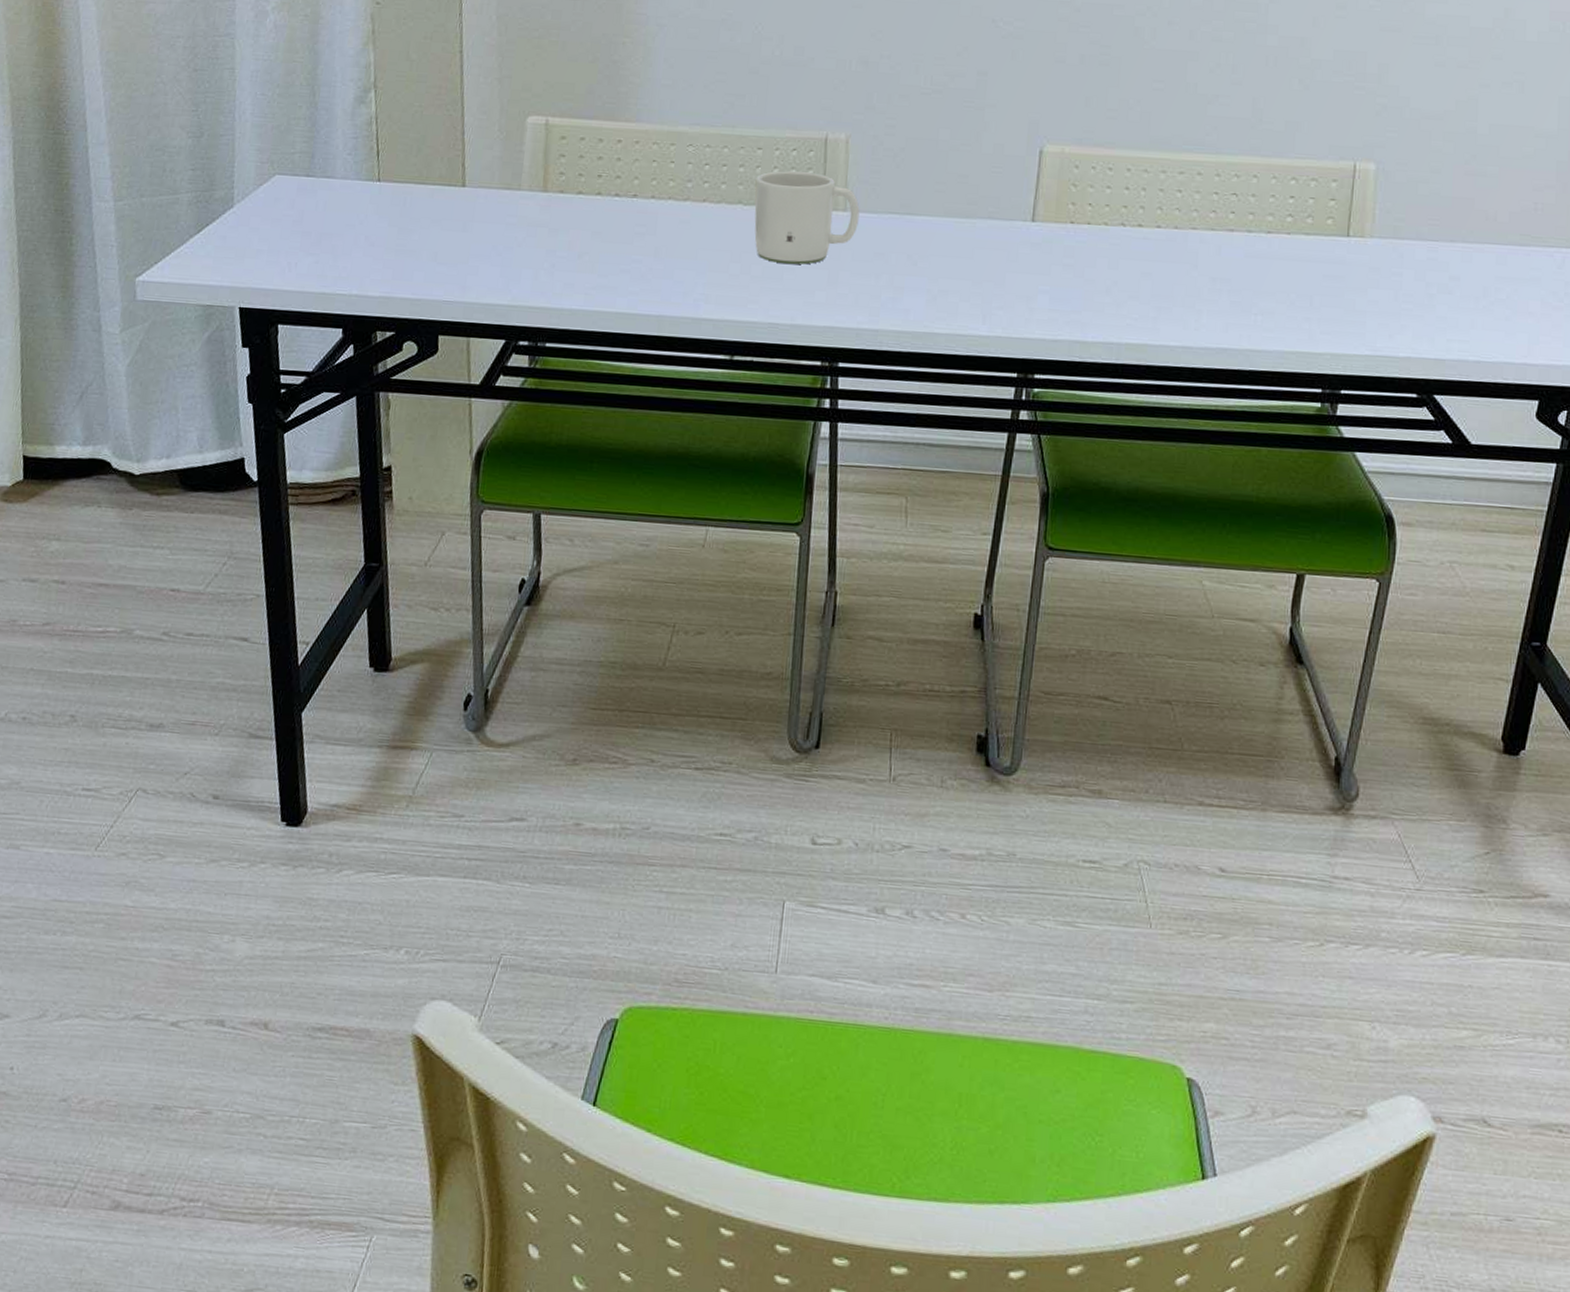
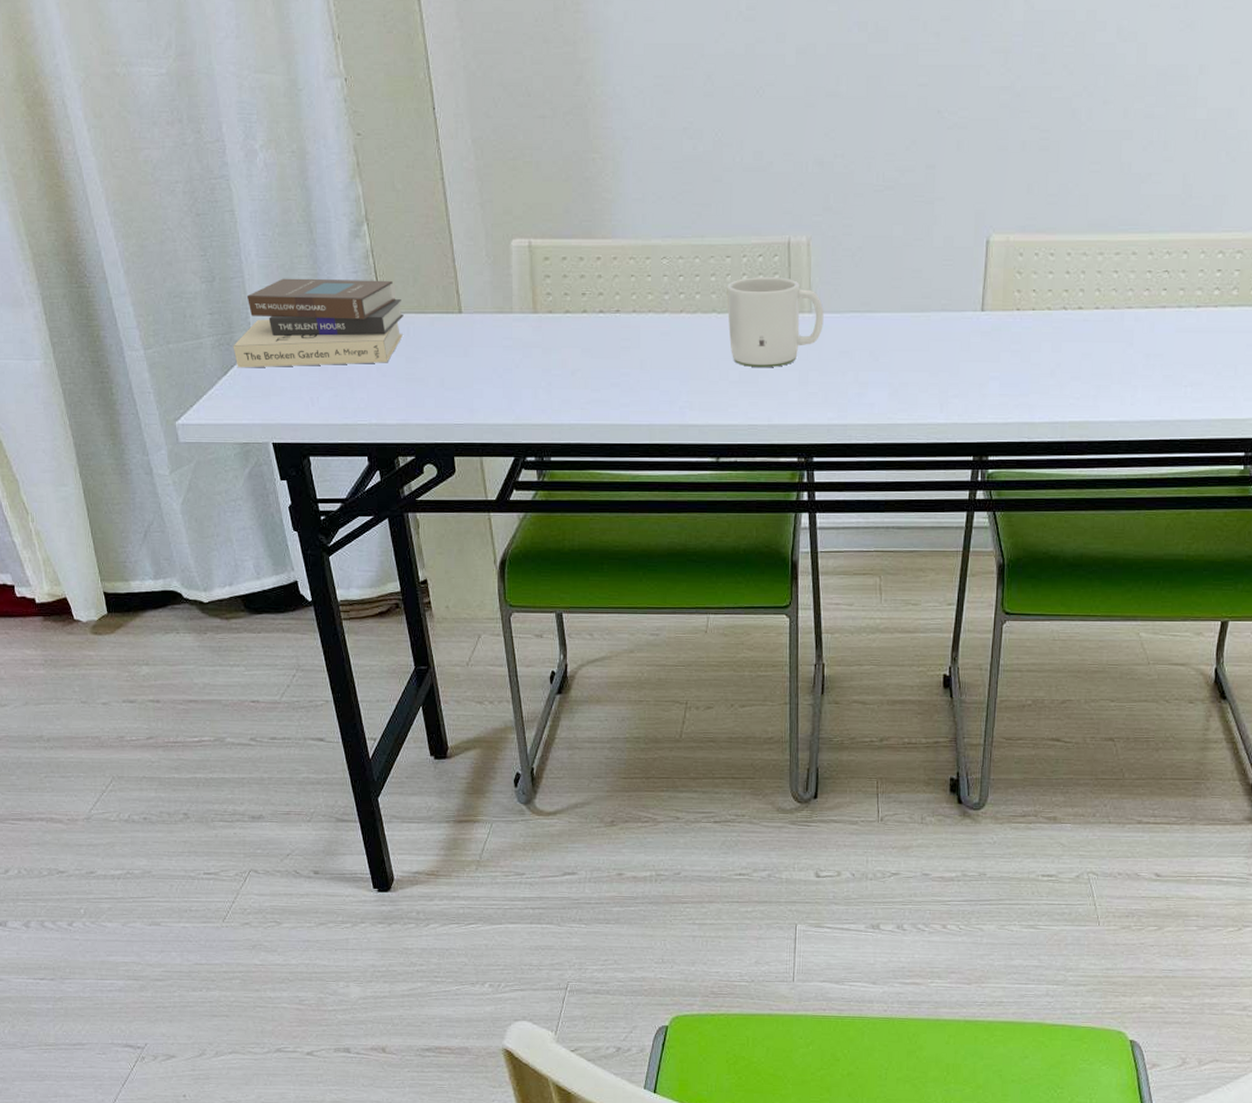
books: none [211,139,402,233] -> present [233,278,404,368]

